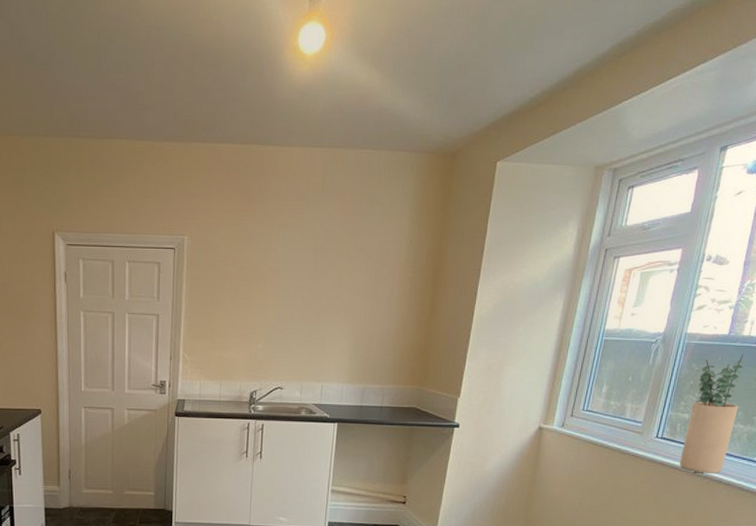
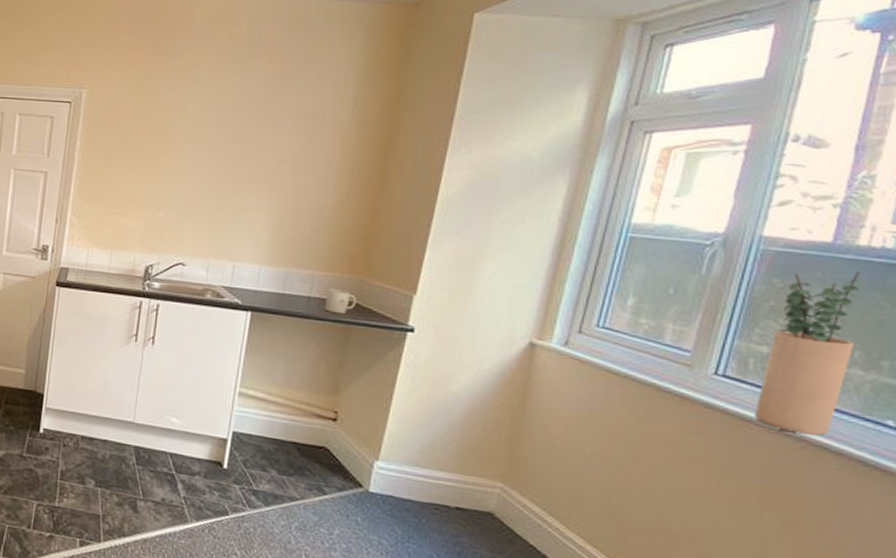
mug: none [393,397,417,418] -> present [324,288,357,315]

